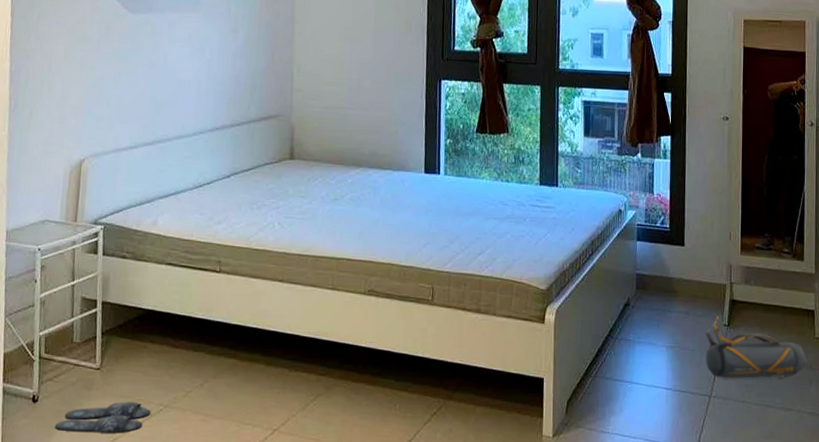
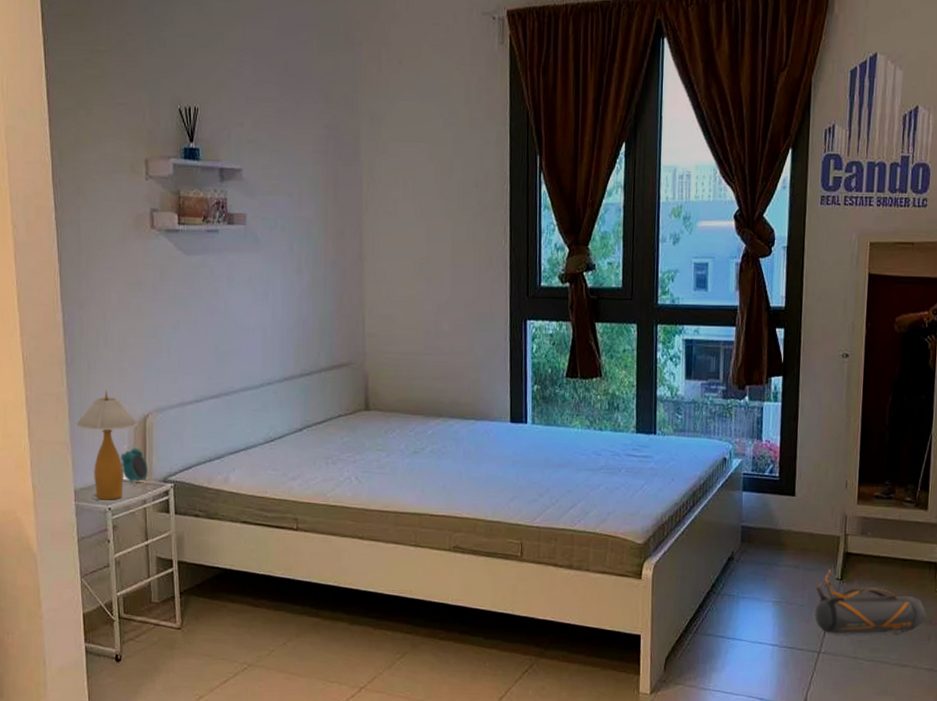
table lamp: none [13,135,74,241] -> present [75,389,139,500]
alarm clock: none [54,187,80,228] -> present [121,444,149,486]
slippers: present [54,401,151,434] -> none [139,660,235,692]

